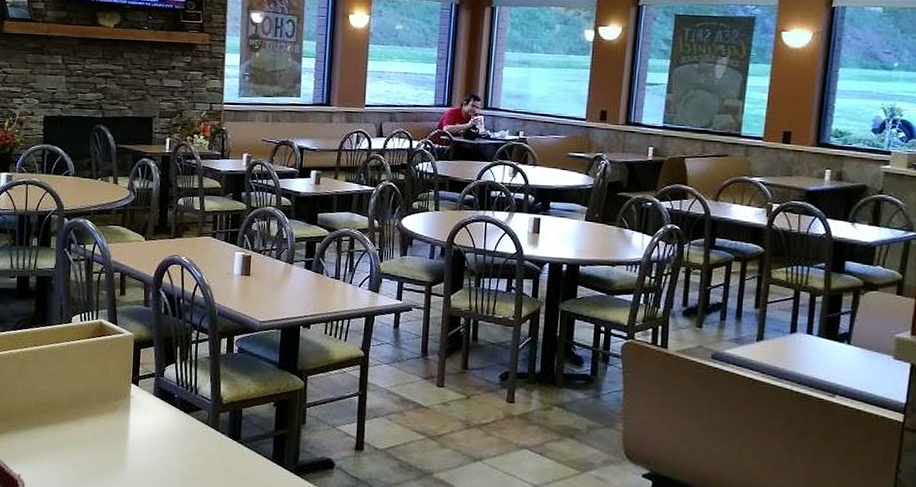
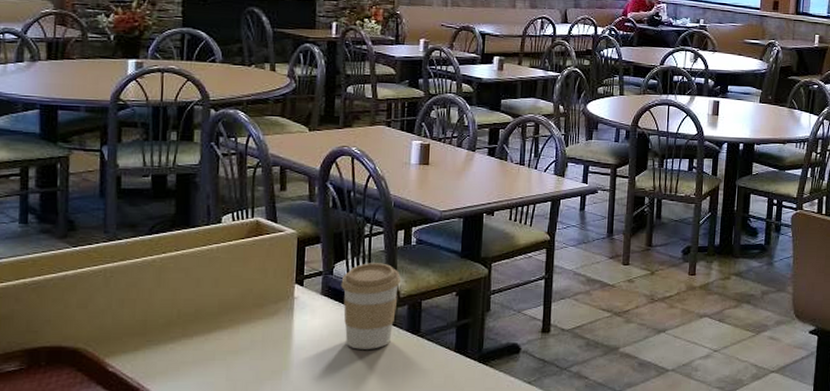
coffee cup: none [170,368,224,452] -> present [341,263,402,349]

